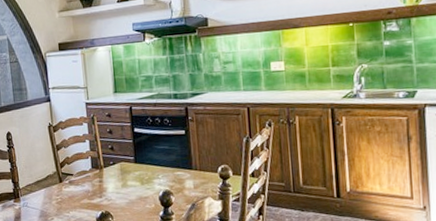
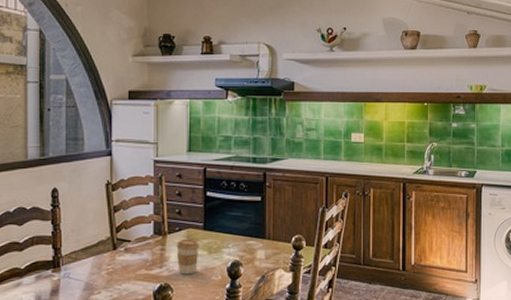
coffee cup: none [112,171,133,204] -> present [176,238,199,275]

